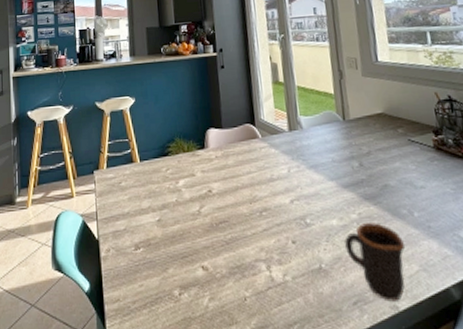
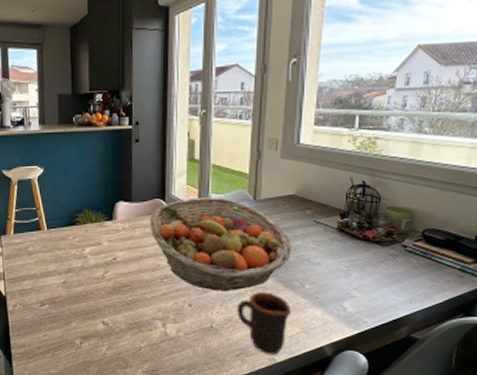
fruit basket: none [241,119,392,224] -> present [149,197,292,291]

